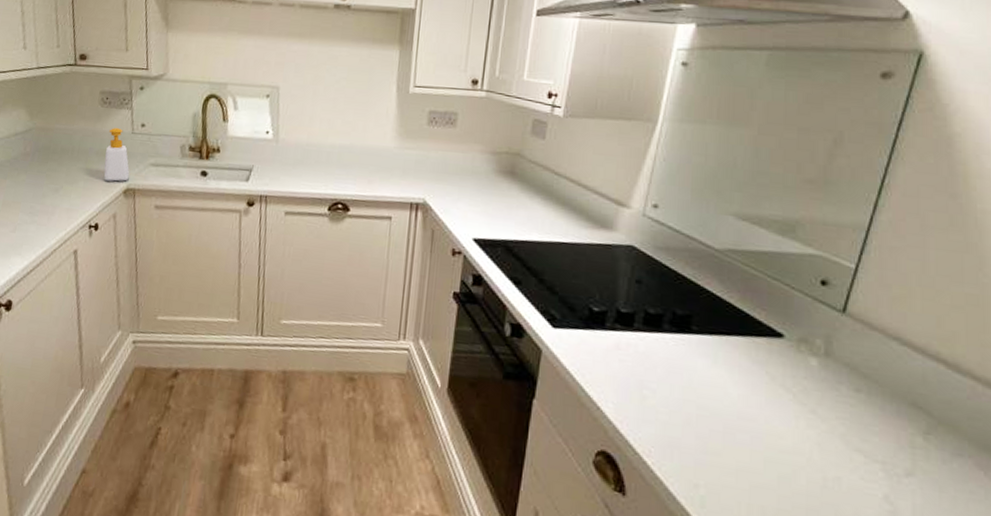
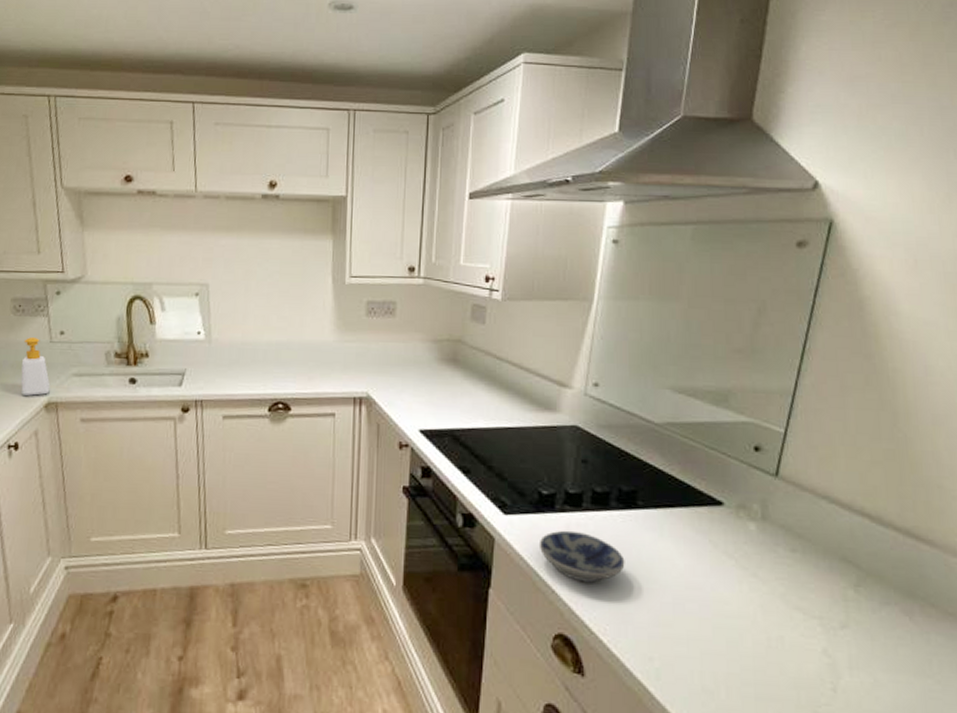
bowl: none [586,348,675,403] -> present [538,530,625,583]

